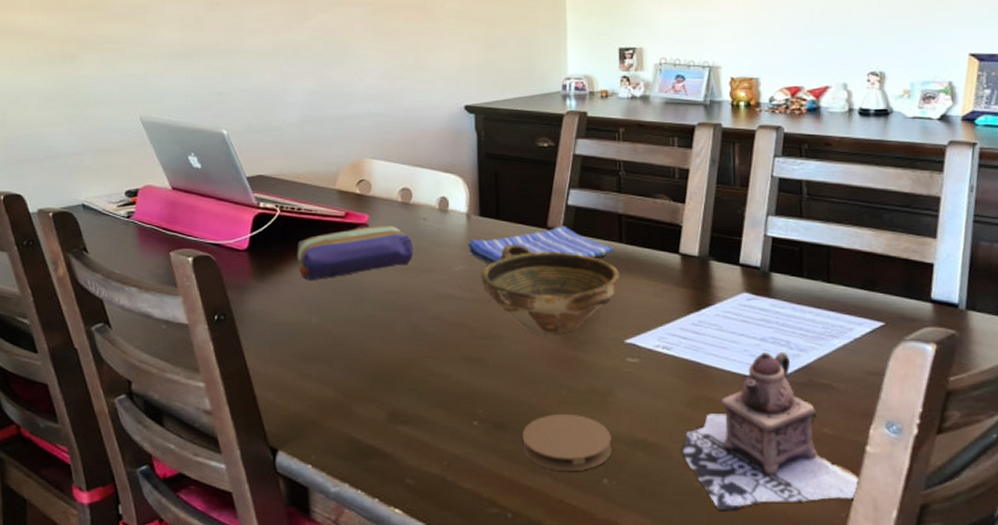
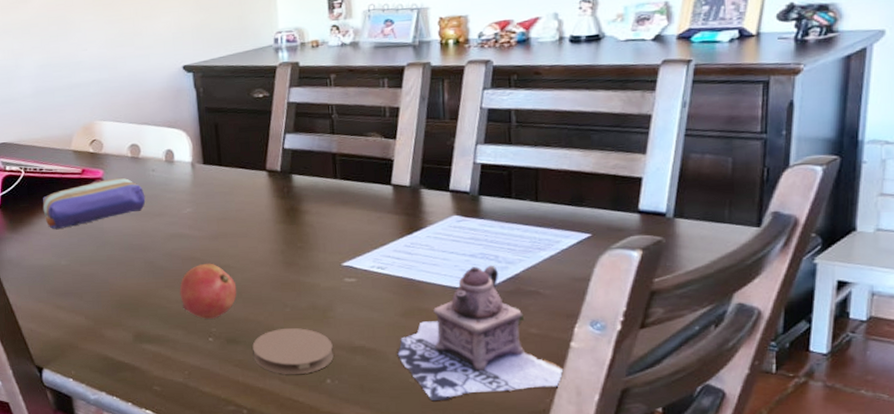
fruit: none [444,331,508,398] -> present [179,263,237,319]
dish towel: present [467,225,615,265] -> none [193,167,330,206]
bowl: present [481,245,620,336] -> none [208,186,336,264]

